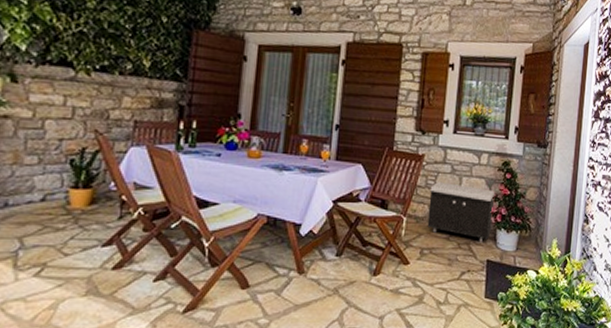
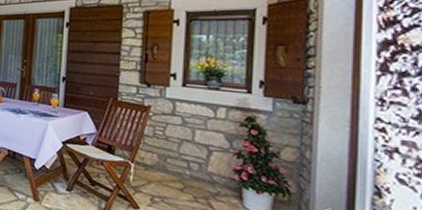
storage bench: present [427,182,496,242] -> none [157,133,238,199]

